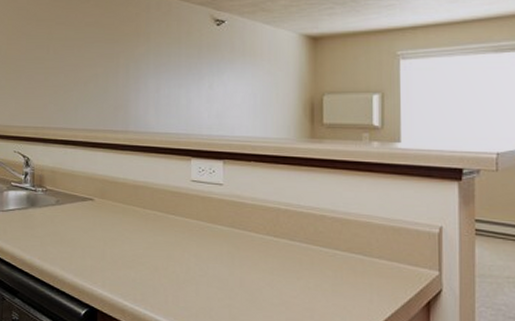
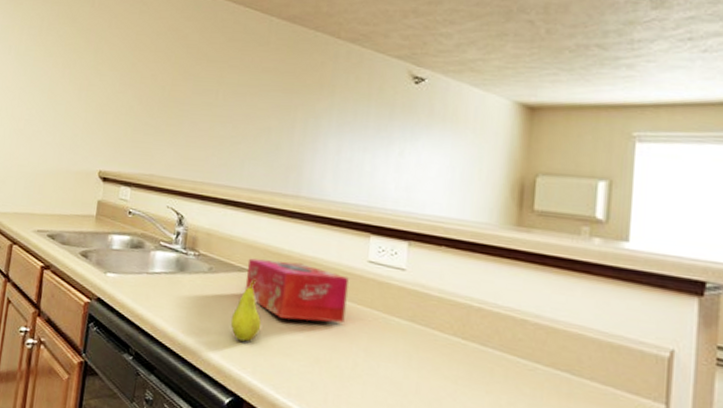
fruit: none [79,207,106,260] -> present [230,280,262,342]
tissue box: none [89,188,176,237] -> present [244,258,349,323]

